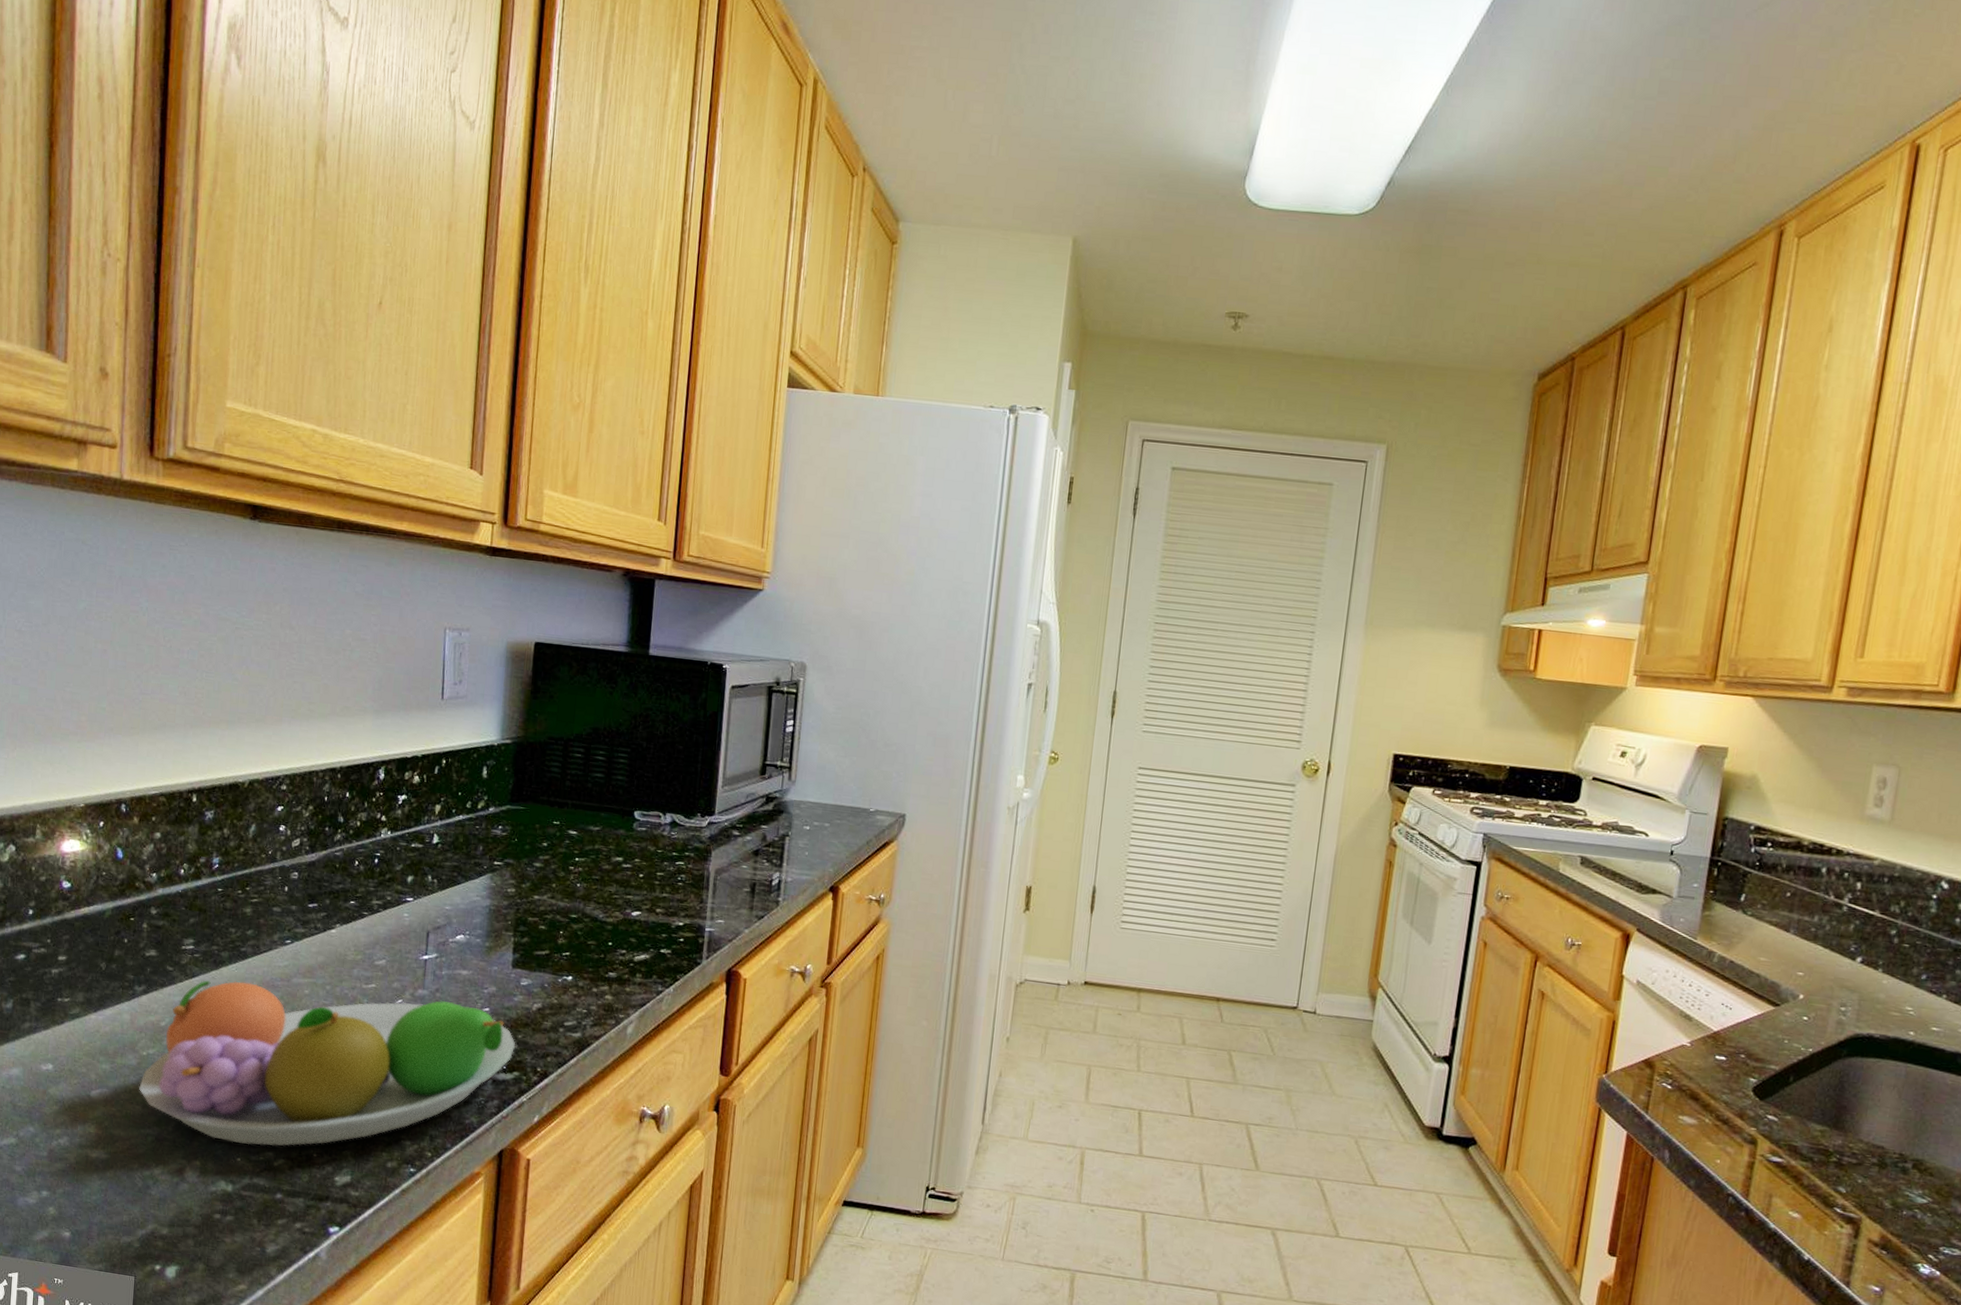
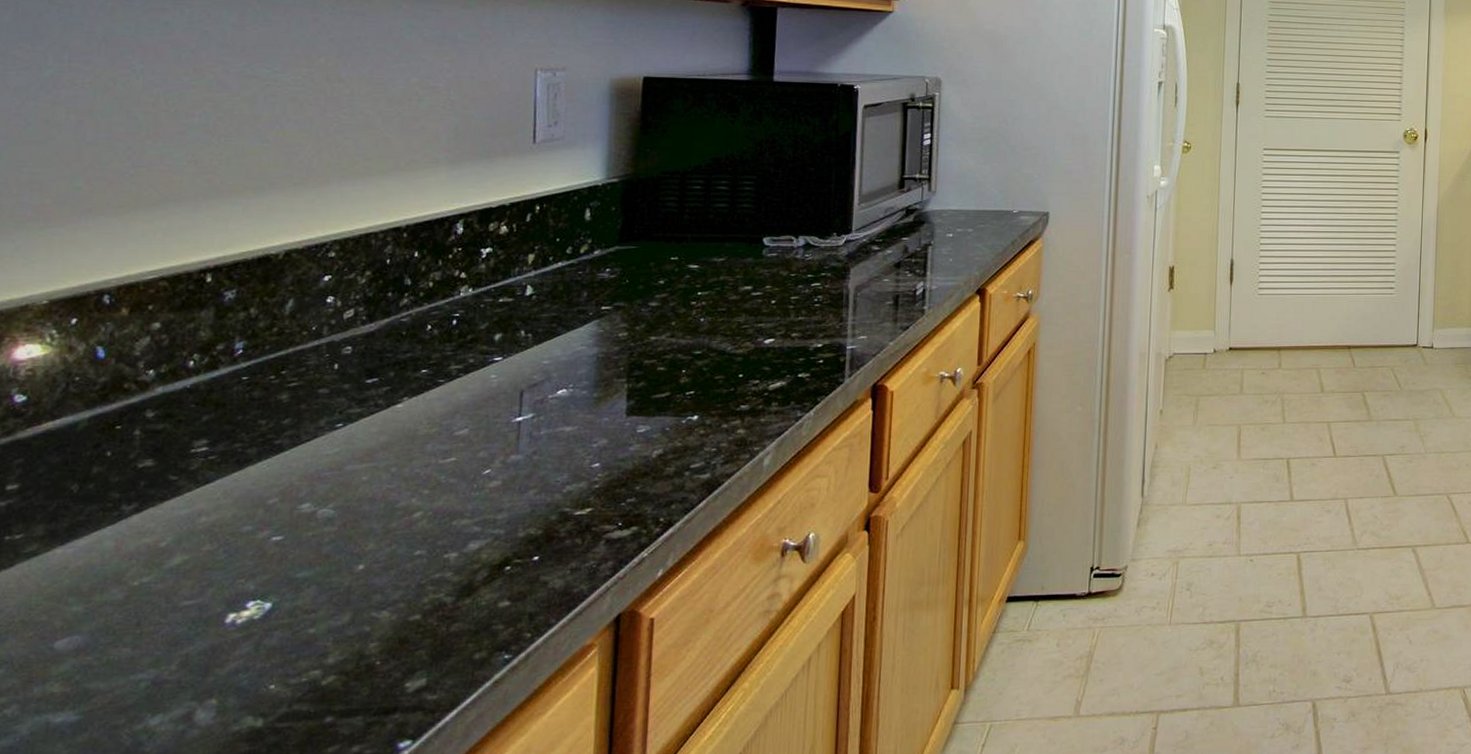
fruit bowl: present [139,980,516,1146] -> none [127,462,633,669]

